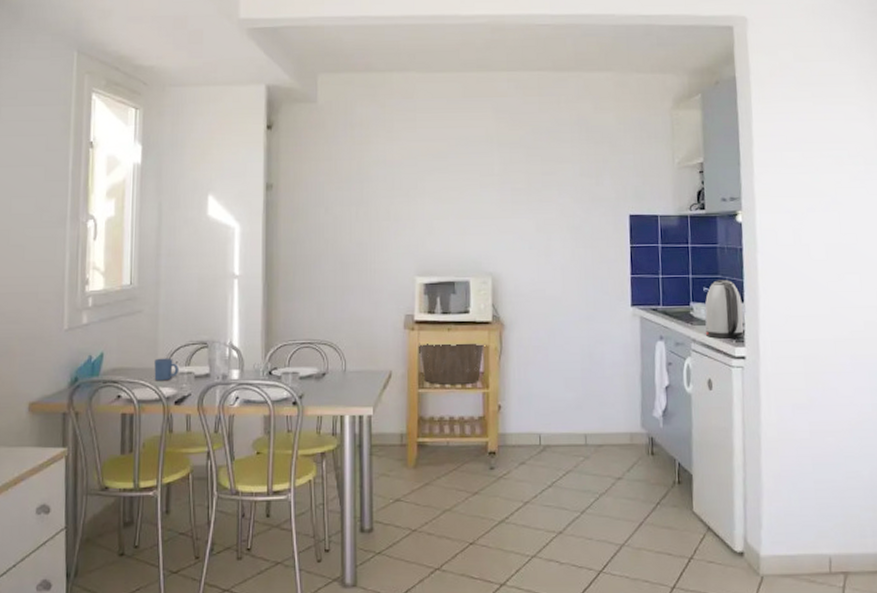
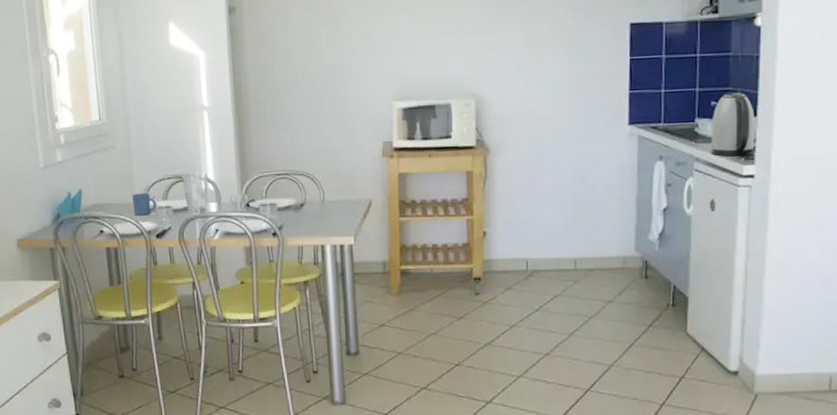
basket: present [419,343,484,384] -> none [399,170,468,212]

